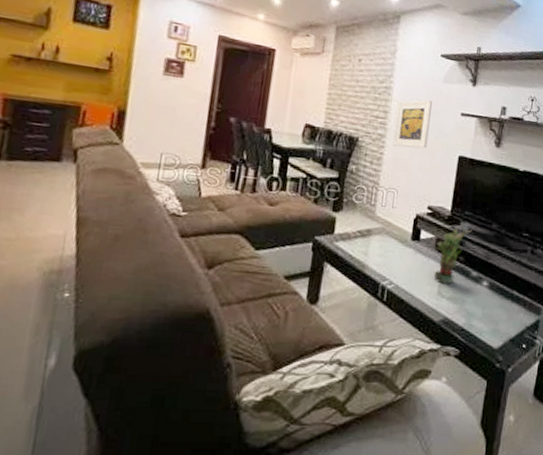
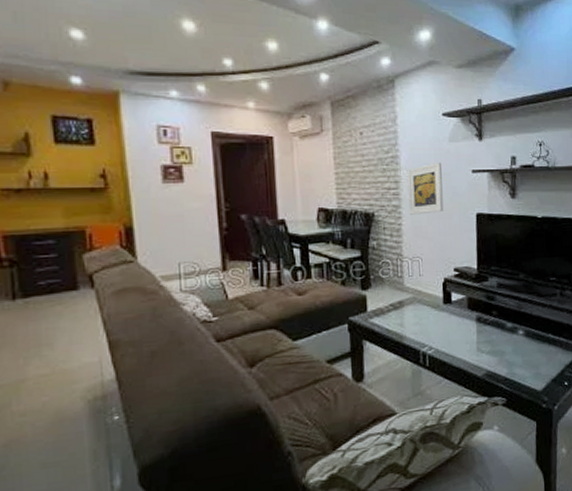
potted plant: present [433,228,472,285] -> none [466,283,500,340]

